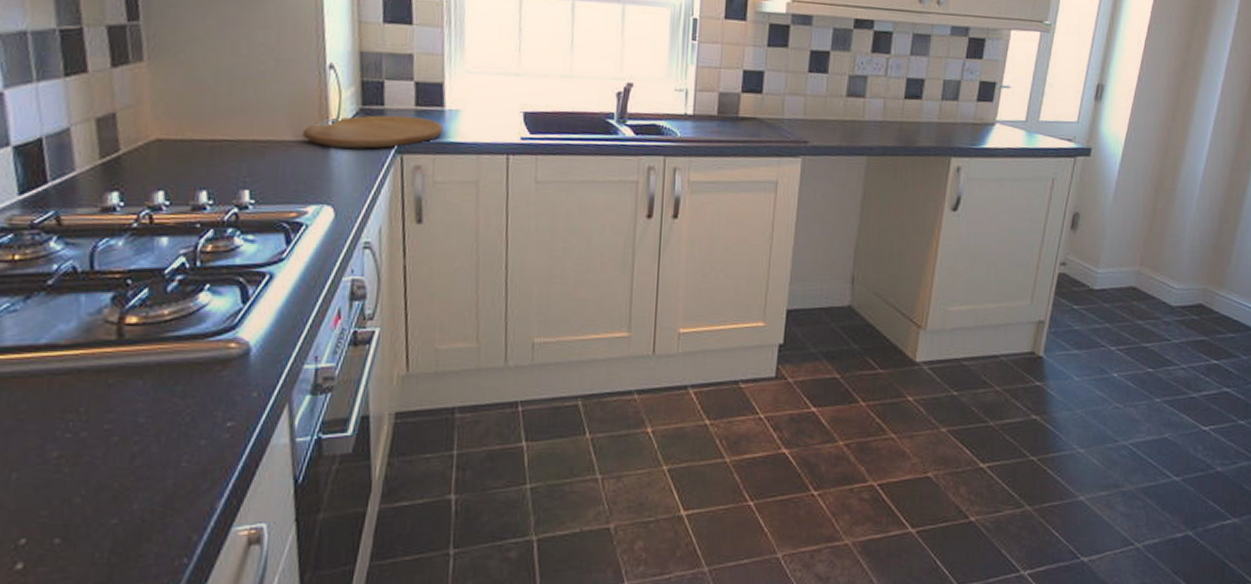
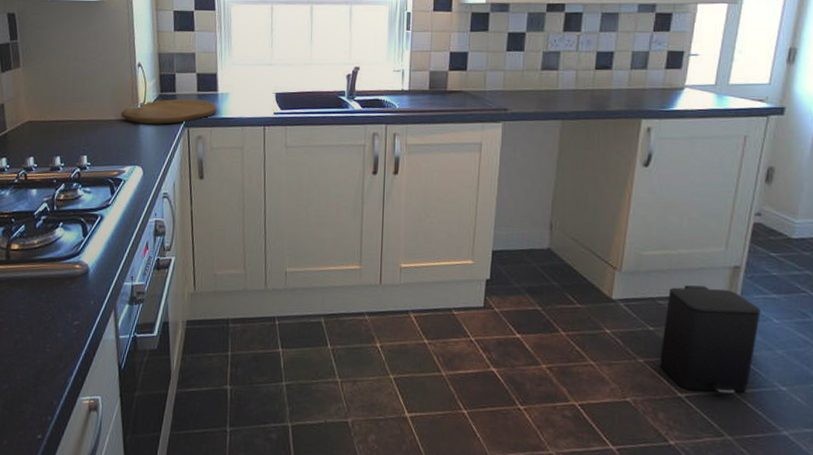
pedal bin: none [963,343,1062,461] -> present [660,285,761,394]

